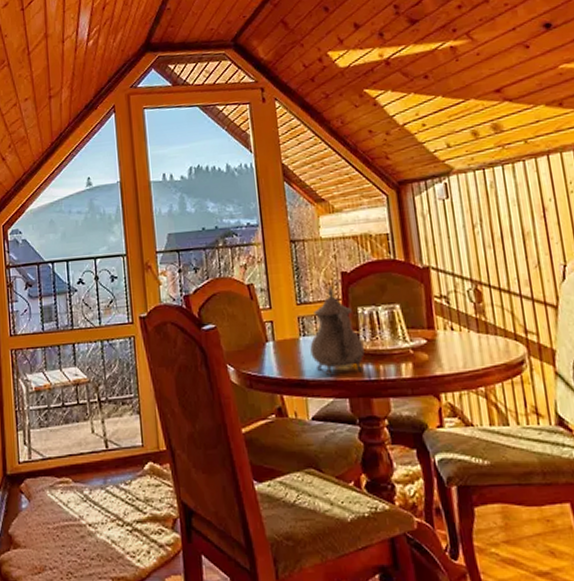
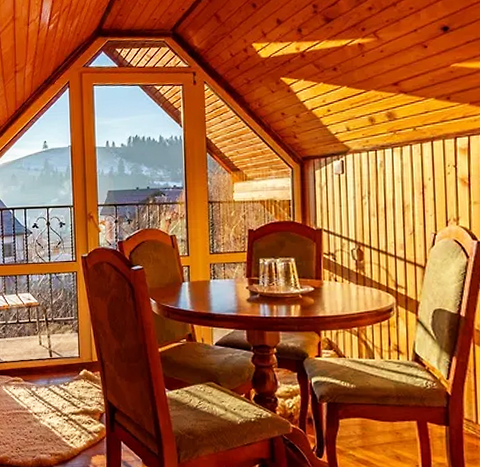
teapot: present [310,285,365,375] -> none [218,239,262,311]

